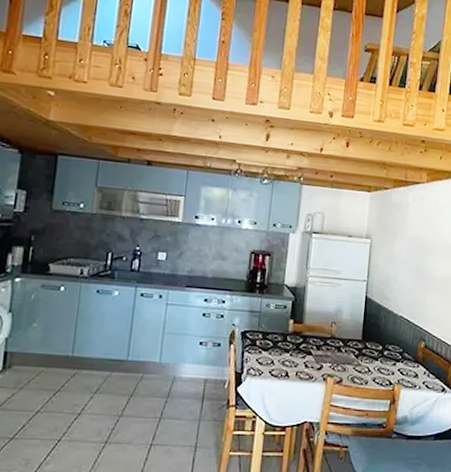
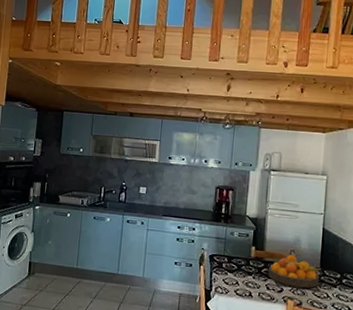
fruit bowl: none [307,326,363,363] -> present [269,254,321,288]

